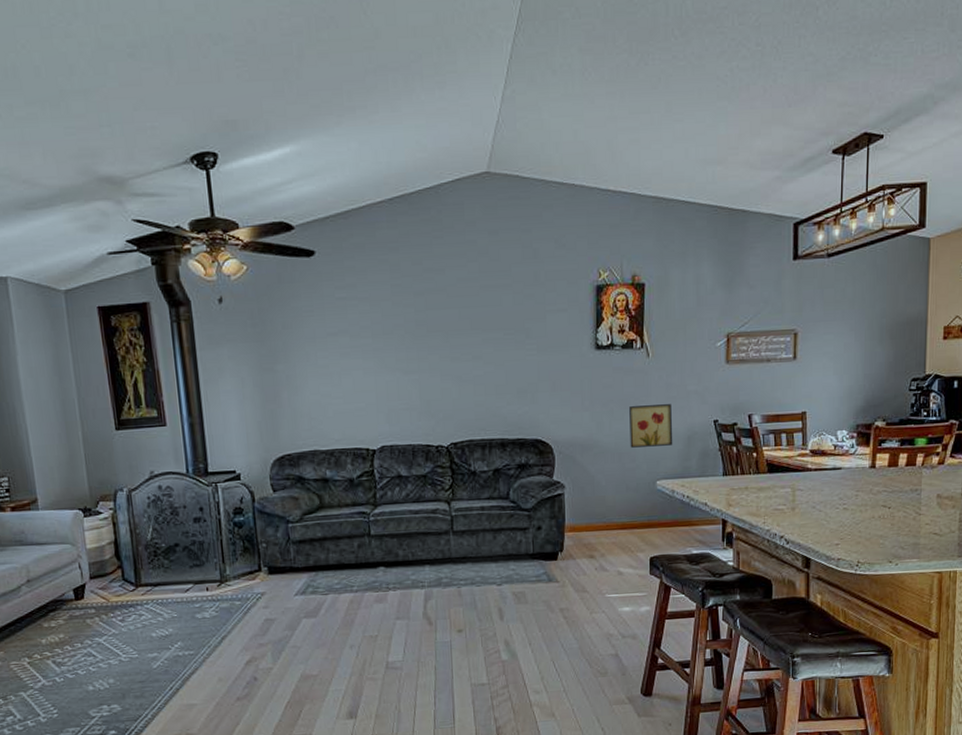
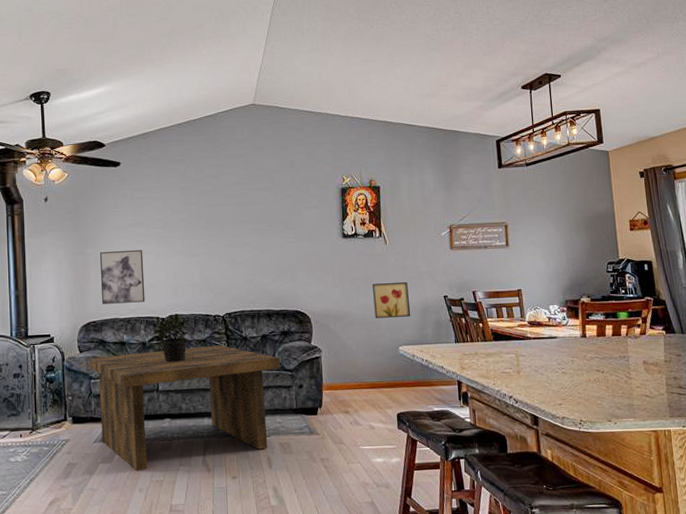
coffee table: none [285,481,515,627] -> present [89,345,280,472]
wall art: none [292,364,352,433] -> present [99,249,146,304]
potted plant: none [361,444,407,502] -> present [152,314,190,363]

